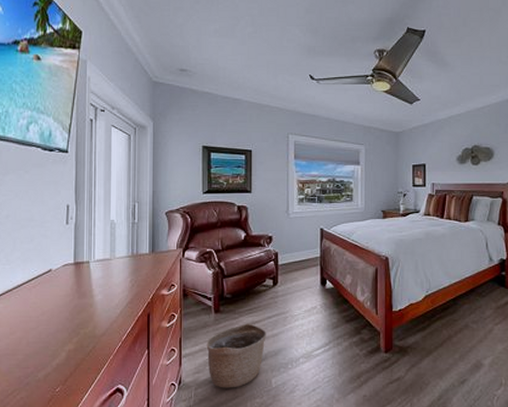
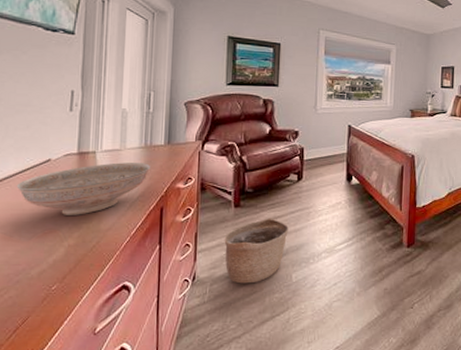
decorative bowl: none [24,271,138,322] -> present [16,162,151,215]

